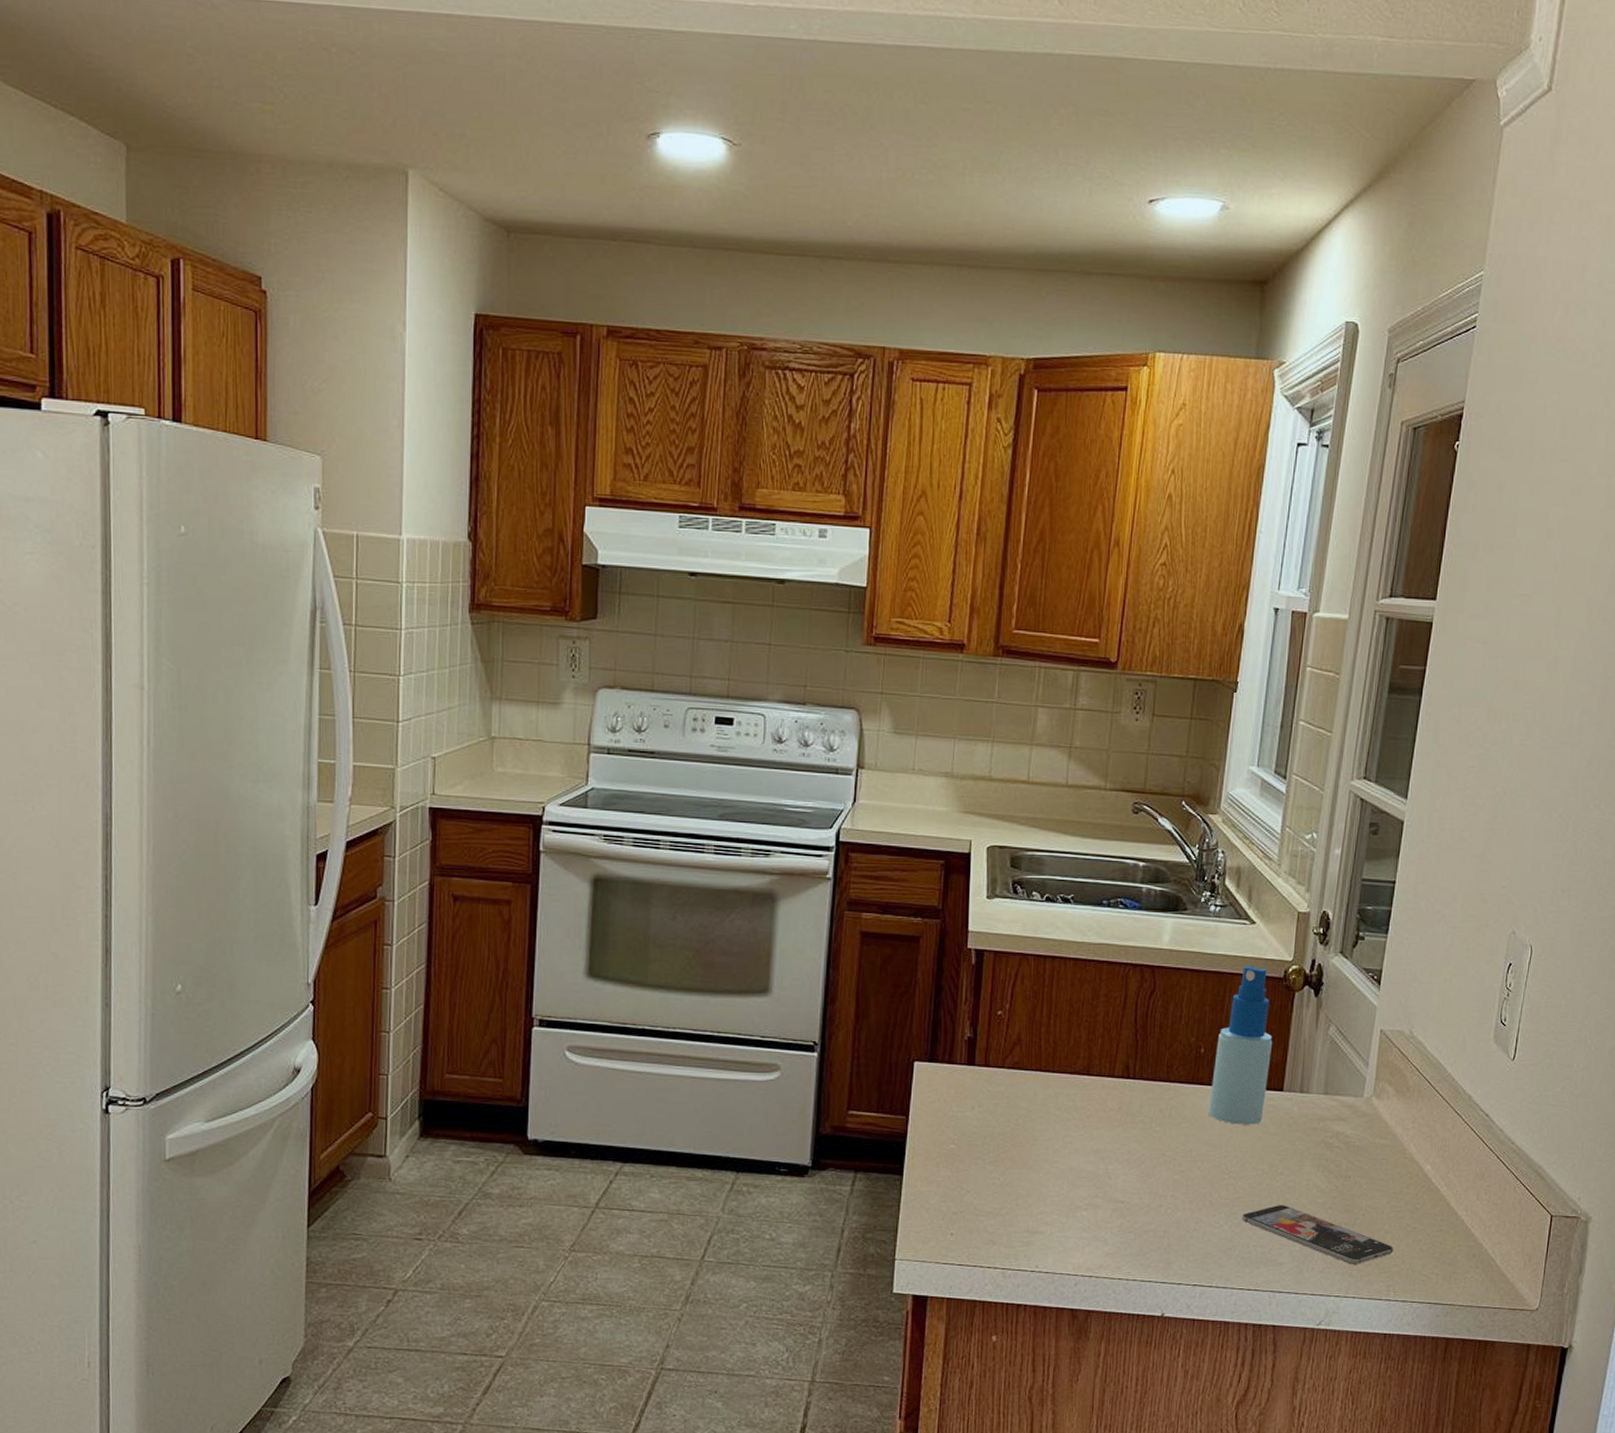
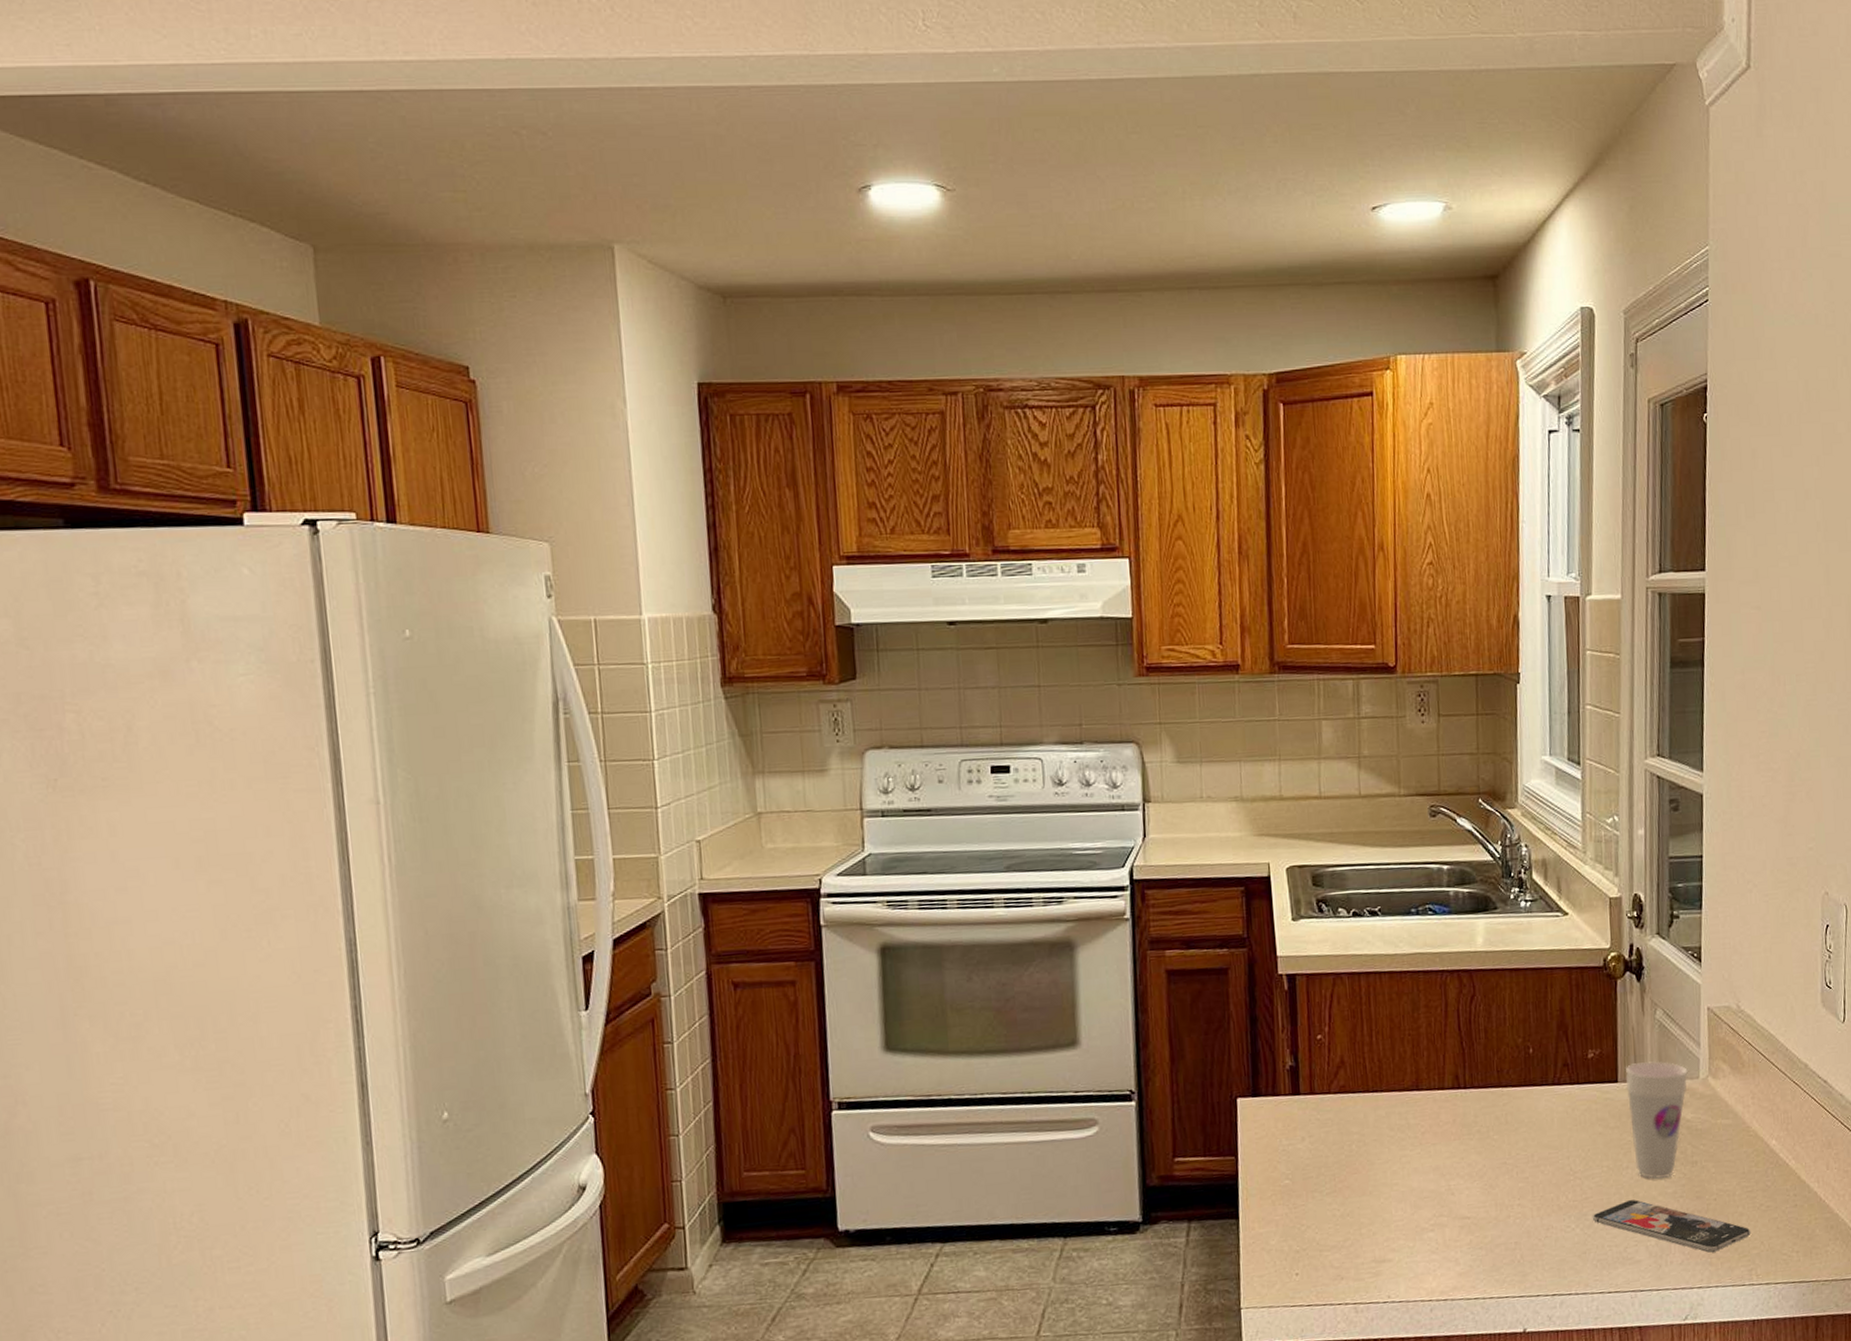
spray bottle: present [1209,965,1273,1125] -> none [1544,957,1602,1123]
cup: none [1289,1075,1353,1189] -> present [1625,1061,1688,1180]

